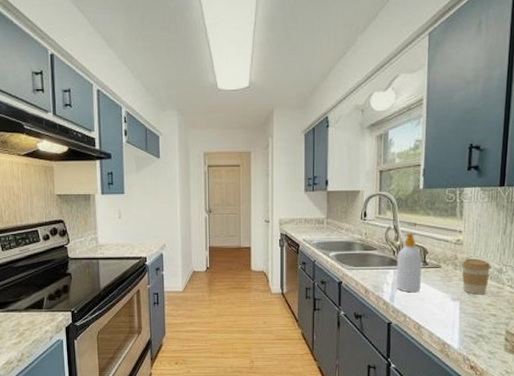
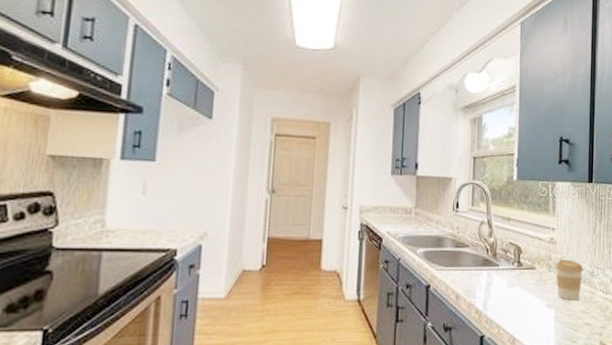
soap bottle: present [396,232,422,293] -> none [490,228,516,299]

